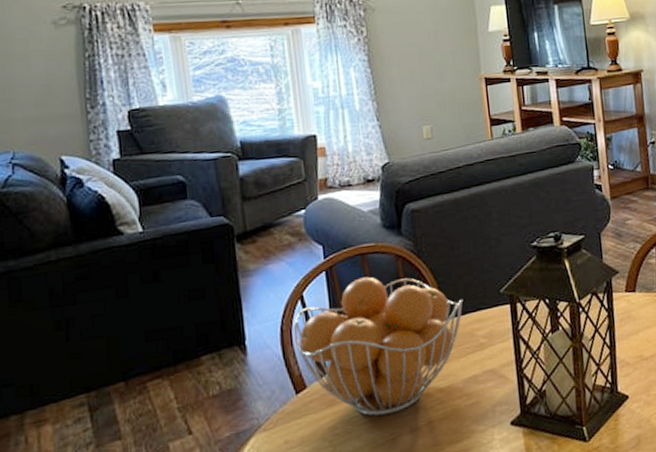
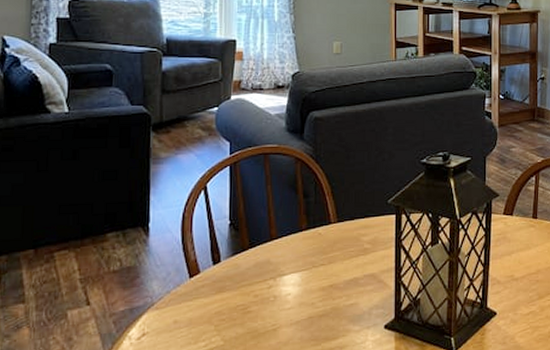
fruit basket: present [293,276,463,417] -> none [194,175,353,307]

